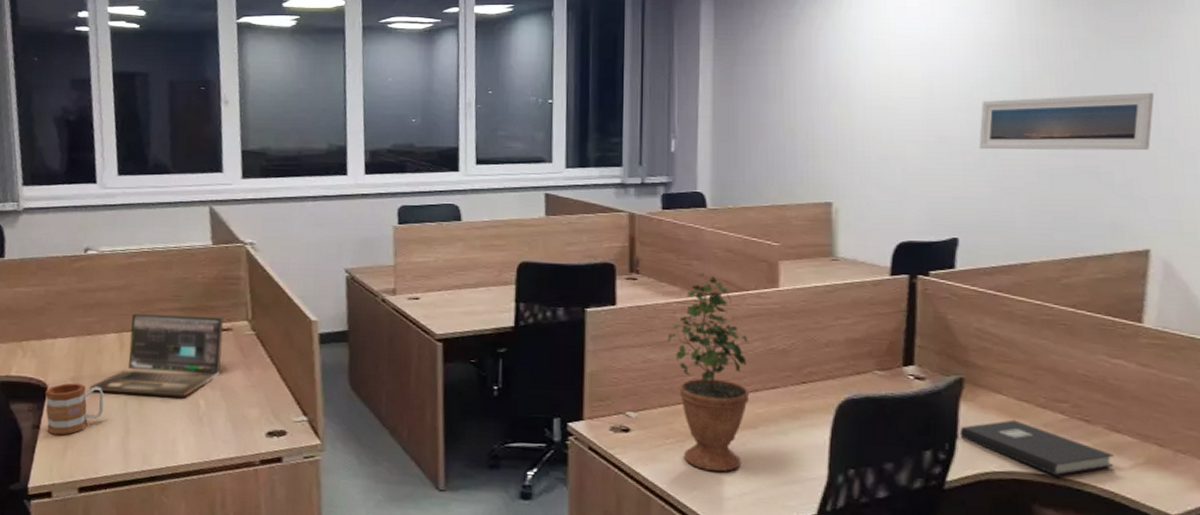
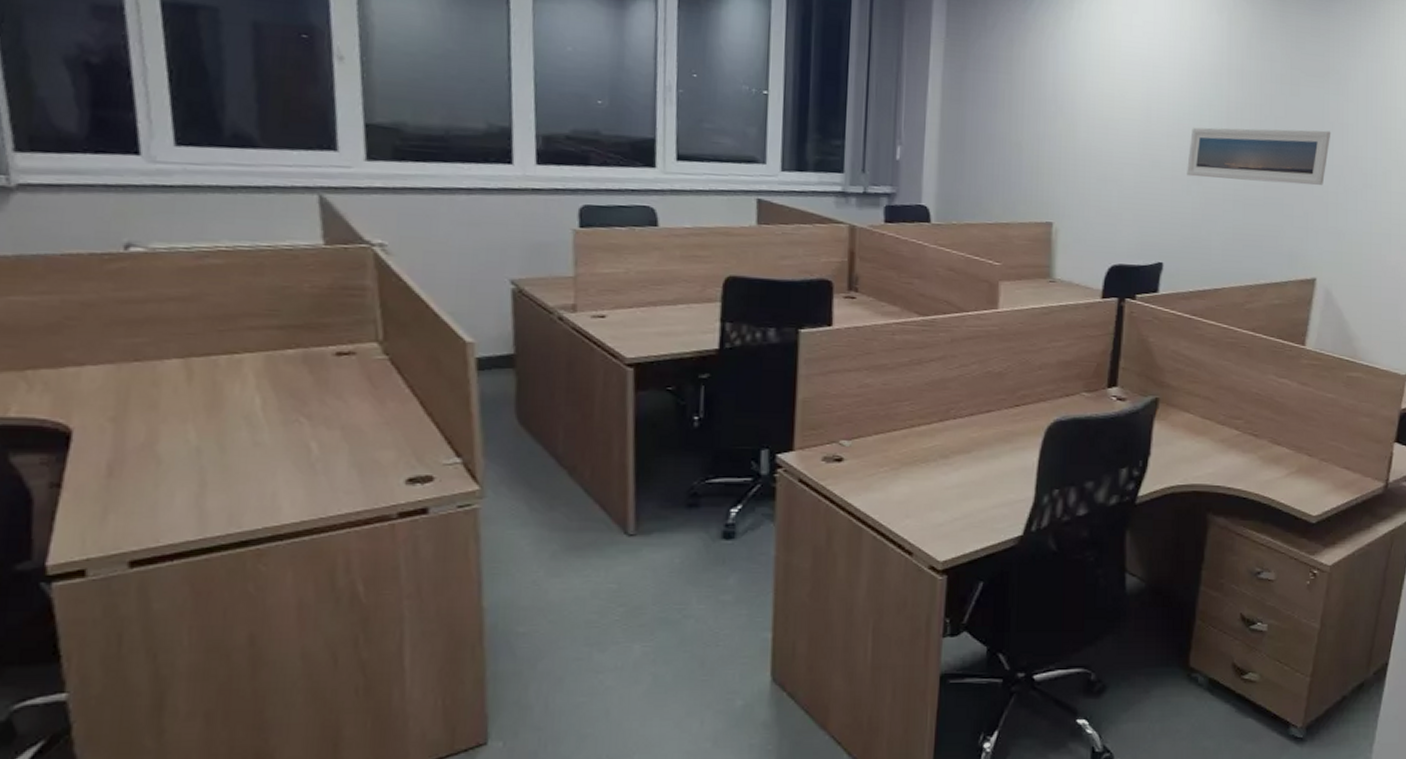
mug: present [45,382,104,435] -> none [67,424,165,495]
laptop: present [89,313,223,397] -> none [140,332,343,440]
potted plant: present [667,273,750,472] -> none [885,292,966,498]
book: present [959,419,1114,475] -> none [1152,436,1274,486]

